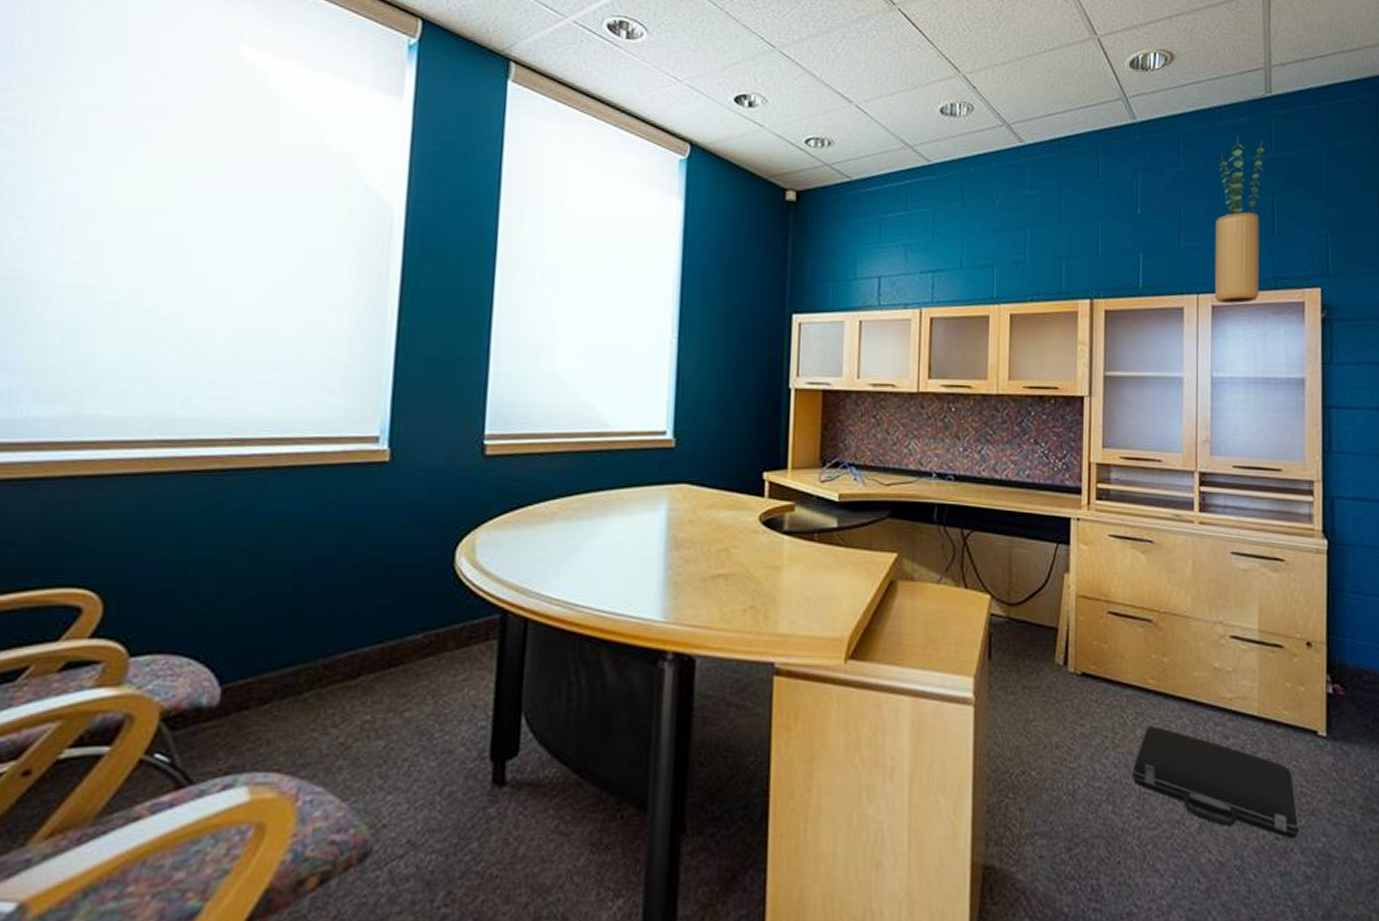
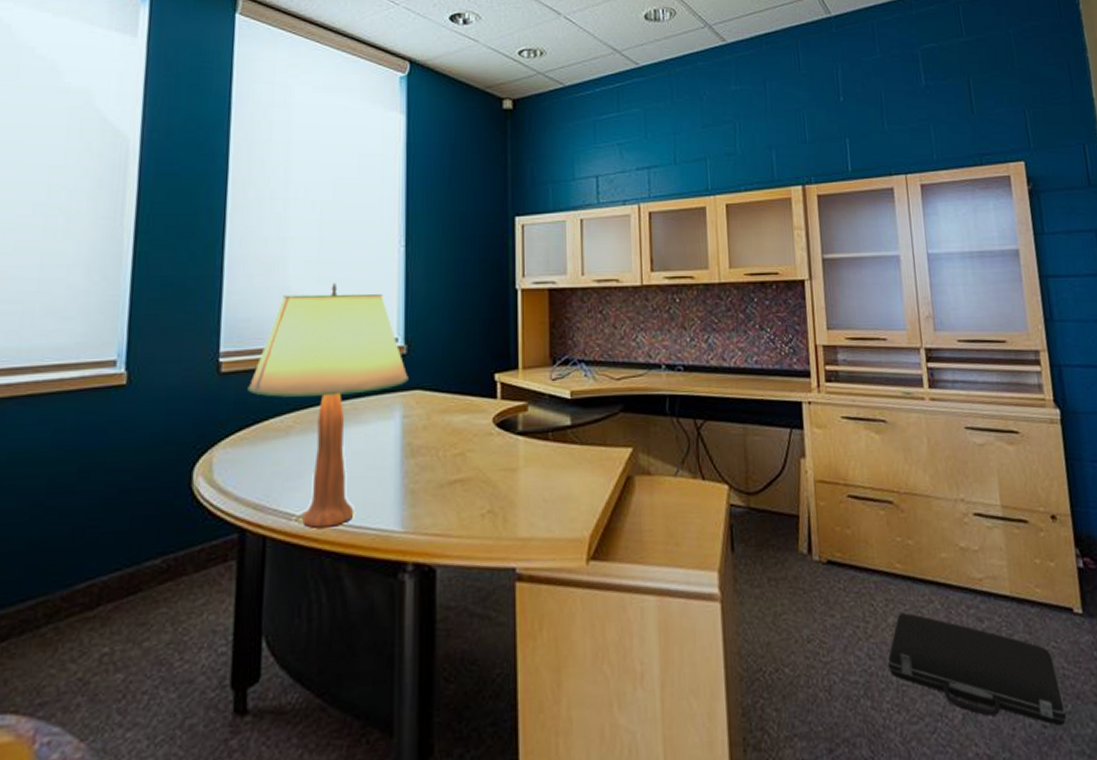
table lamp: none [512,371,676,613] -> present [247,283,409,528]
vase: present [1215,135,1264,304] -> none [913,23,965,182]

